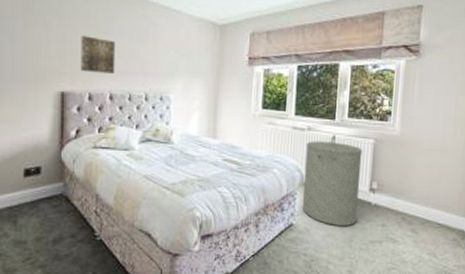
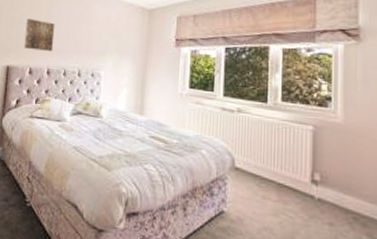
laundry hamper: present [302,135,363,226] -> none [233,118,300,221]

